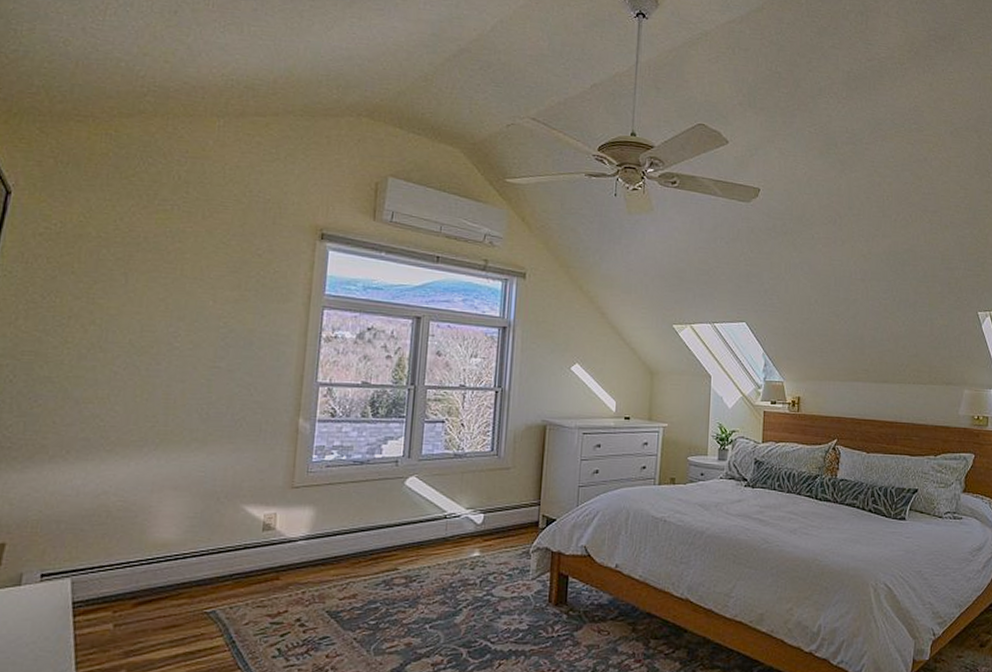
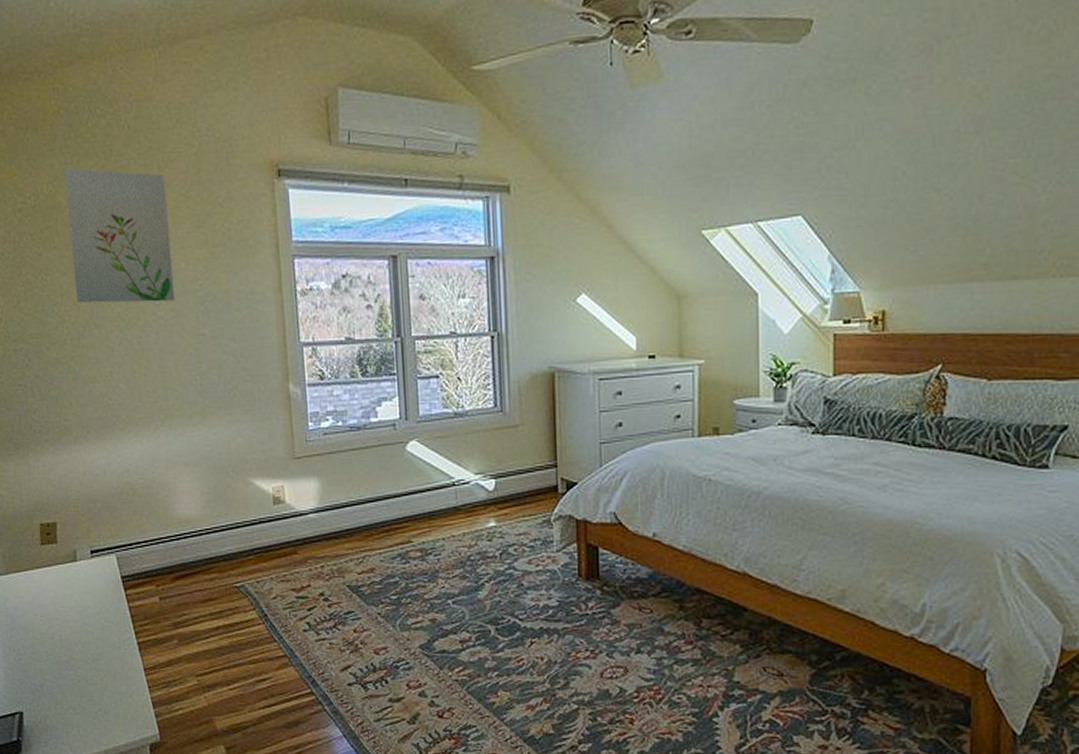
wall art: none [85,203,207,334] -> present [64,168,175,304]

